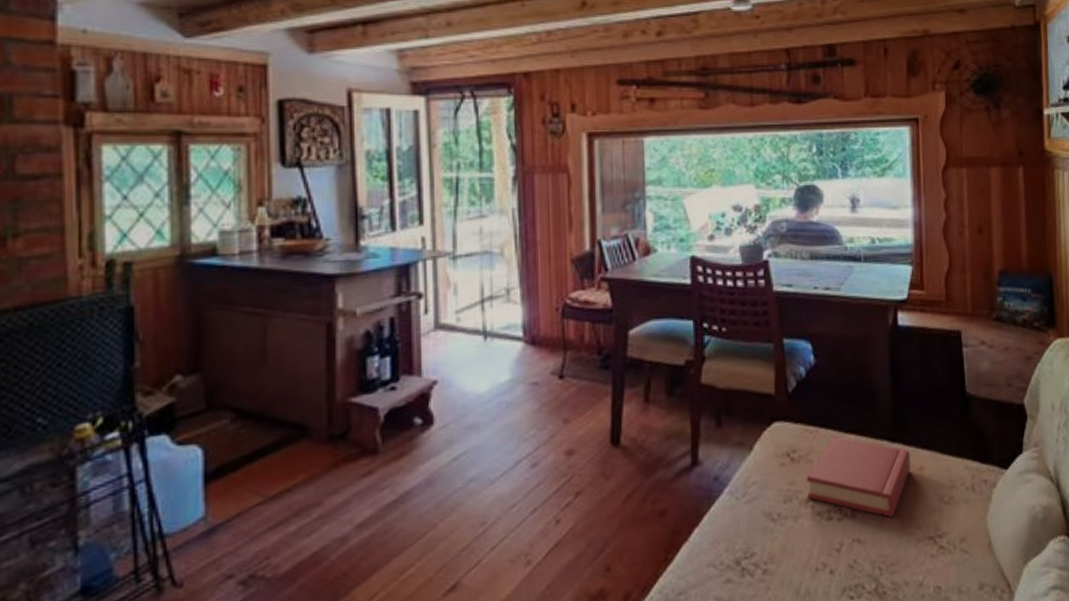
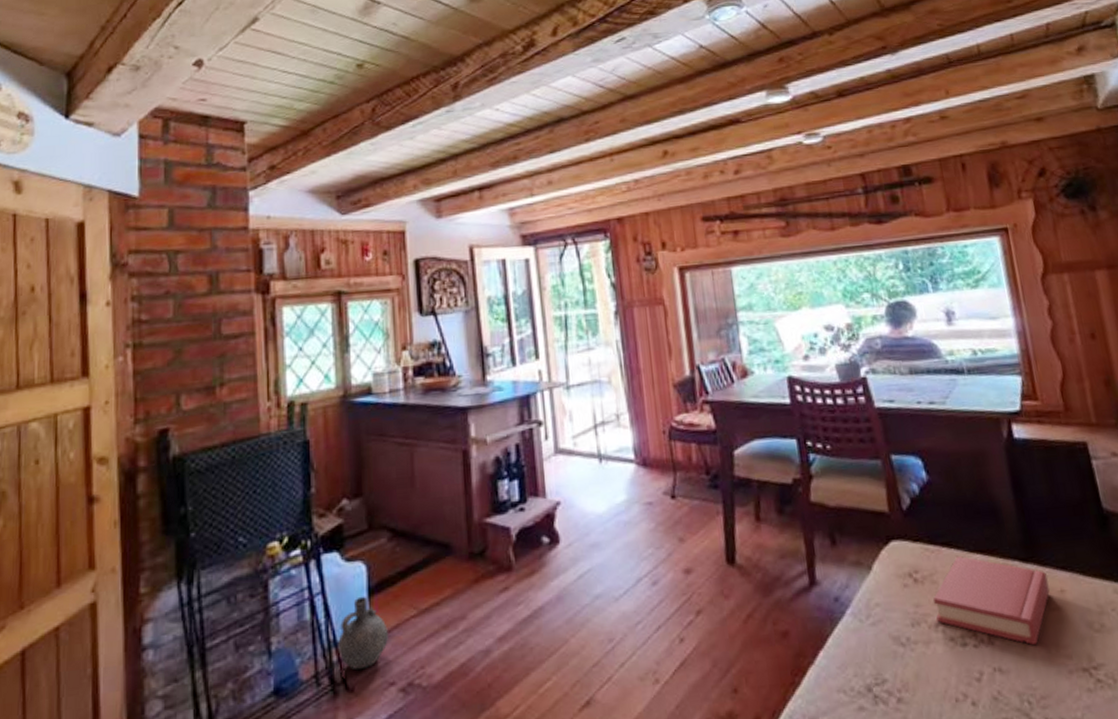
ceramic jug: none [164,482,227,564] -> present [338,596,388,670]

